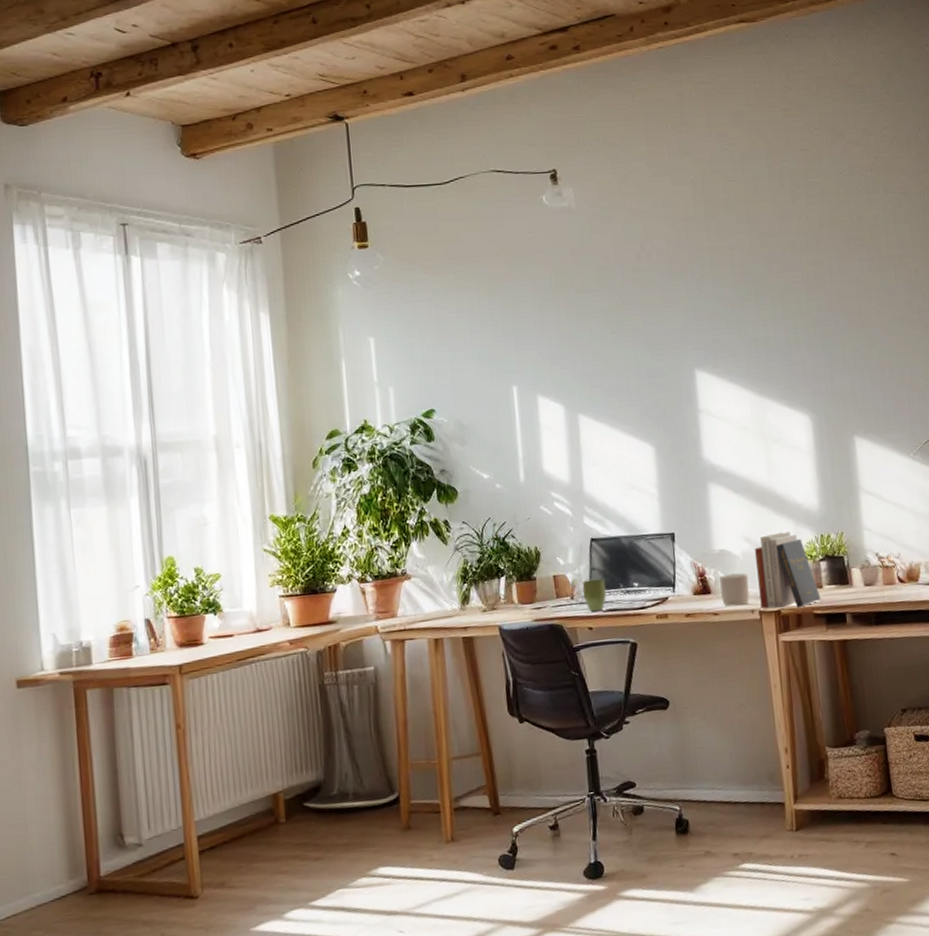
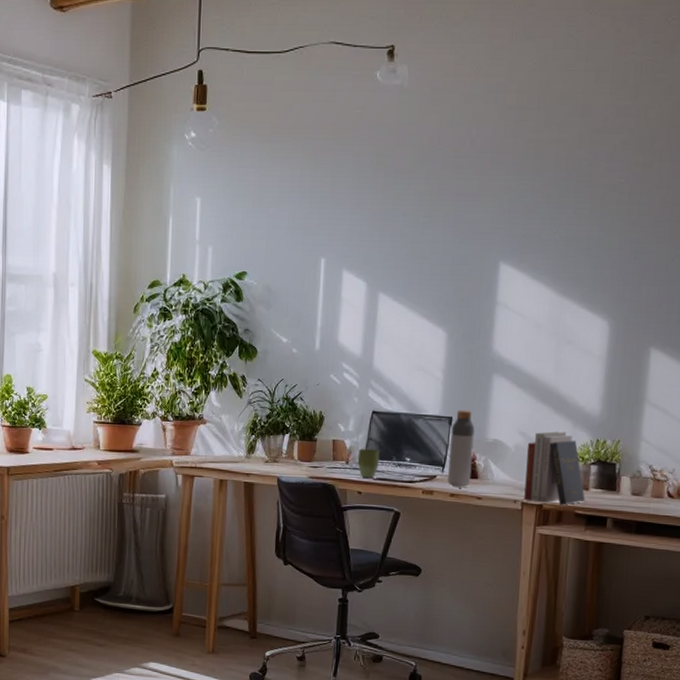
bottle: none [675,523,704,607] -> present [448,410,475,488]
mug: present [720,572,750,606] -> none [487,463,517,494]

